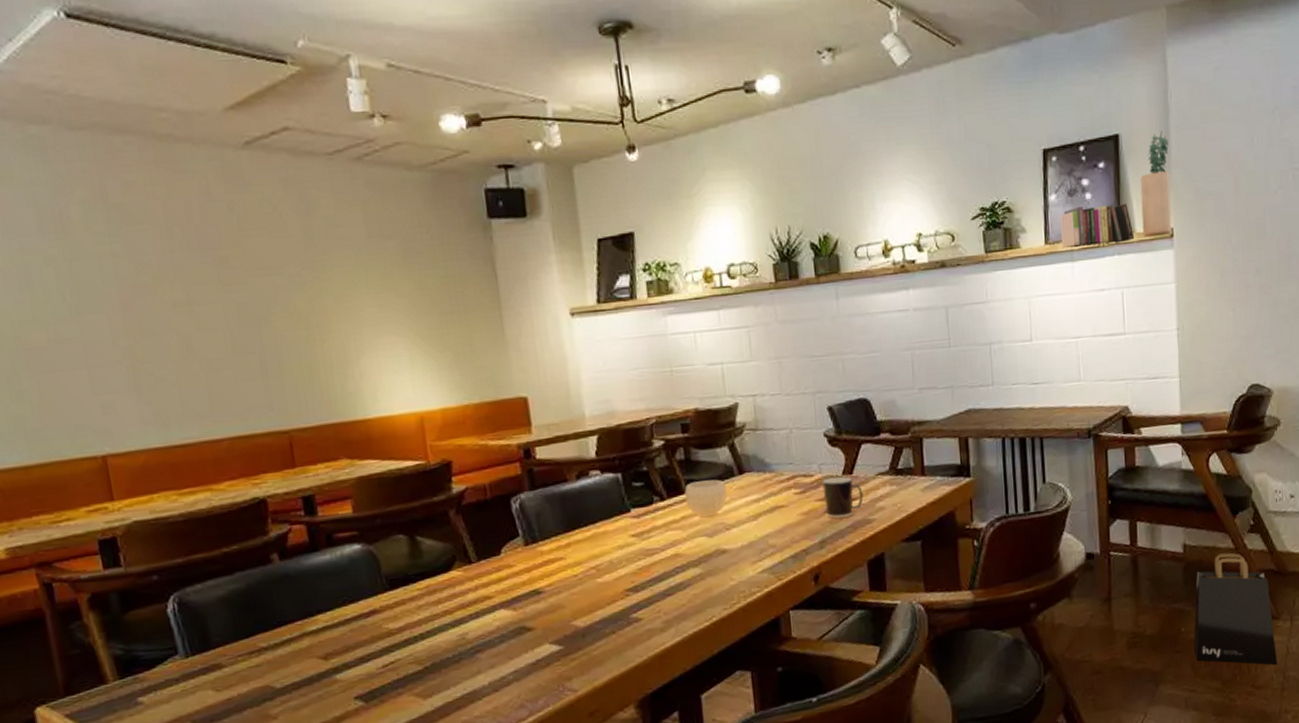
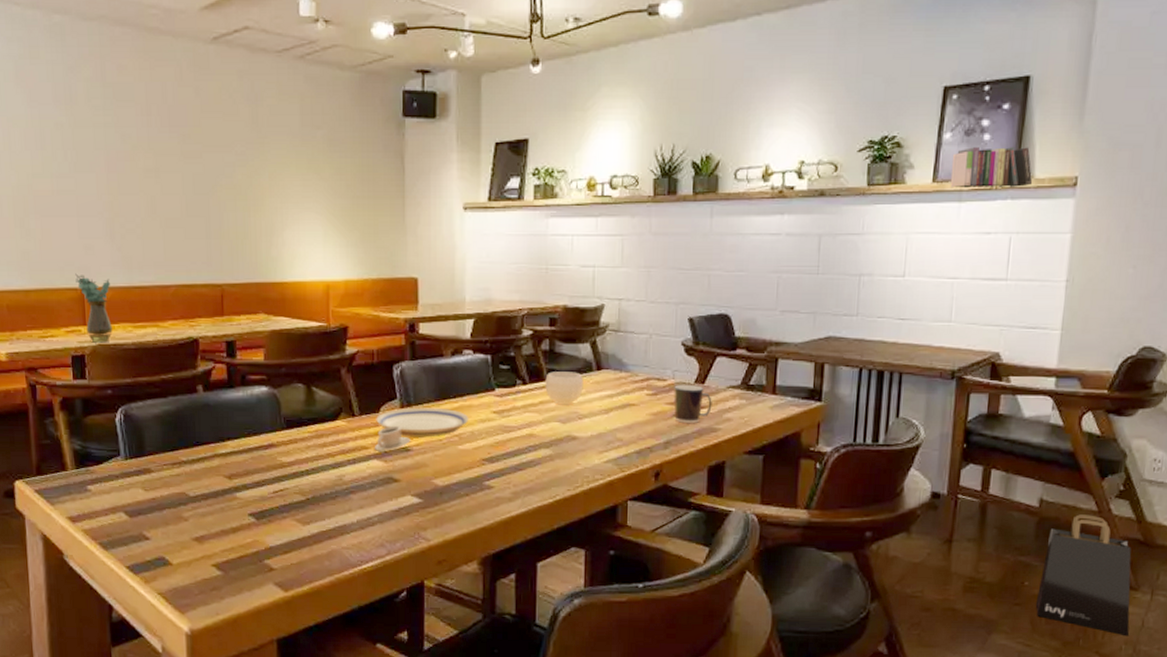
vase: none [92,438,152,521] -> present [75,273,113,343]
plate: none [497,539,606,578] -> present [376,407,469,437]
cup: none [498,566,541,599] -> present [374,425,411,451]
vase: present [1140,130,1172,238] -> none [1042,75,1086,184]

